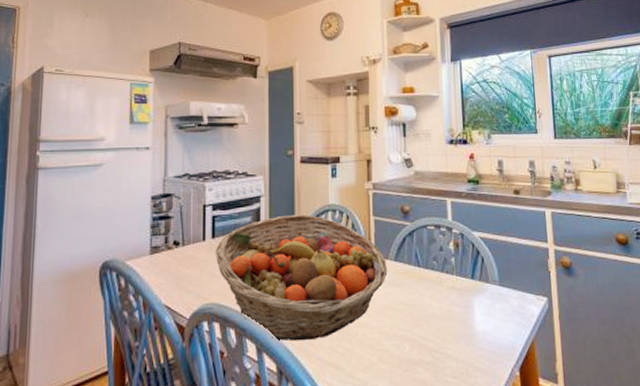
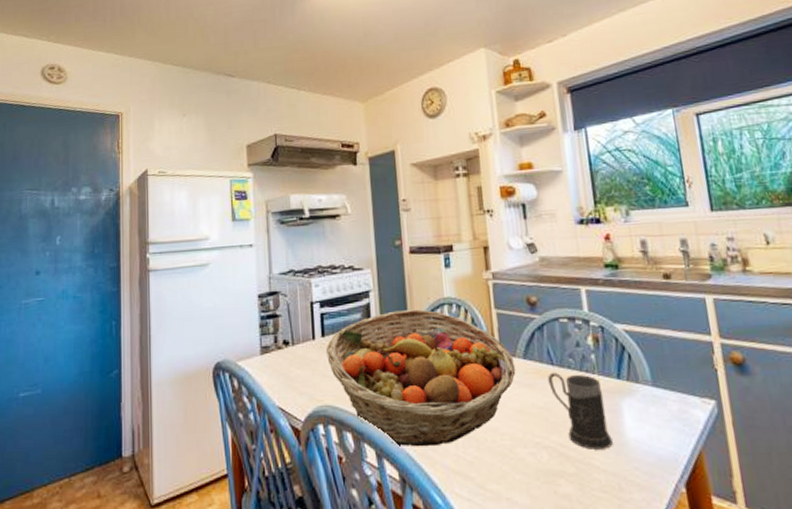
mug: none [414,273,464,341] -> present [548,372,613,450]

